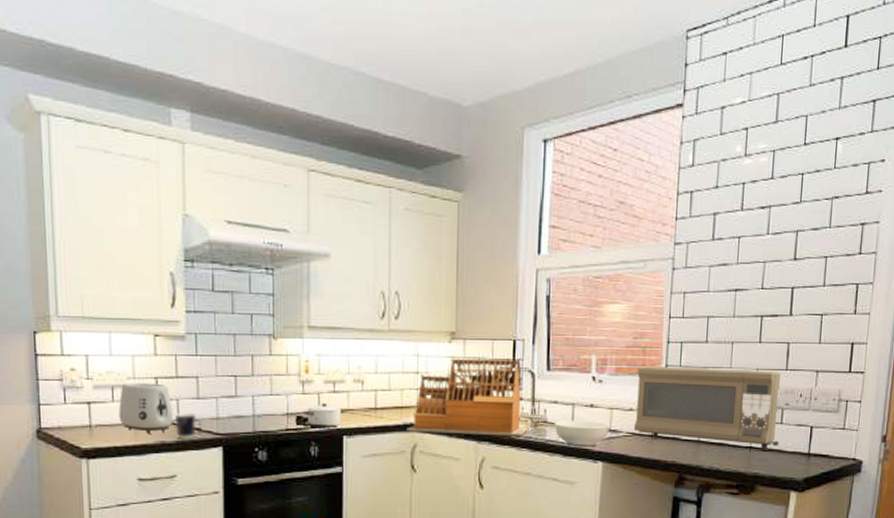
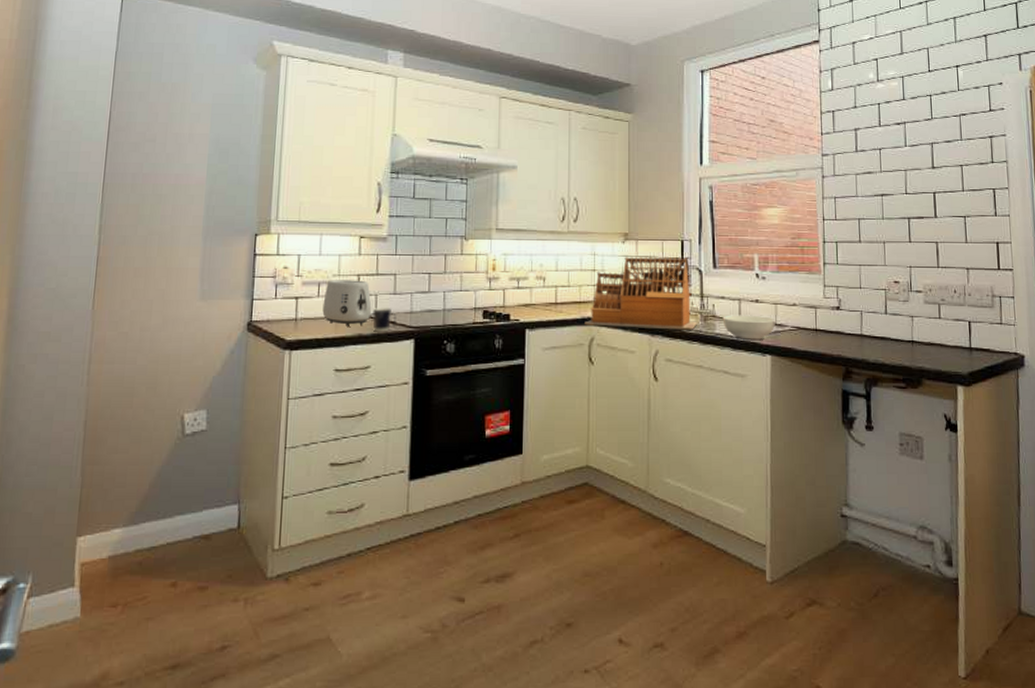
cooking pot: present [302,403,345,427] -> none [489,298,528,321]
microwave: present [633,366,781,450] -> none [797,264,941,344]

